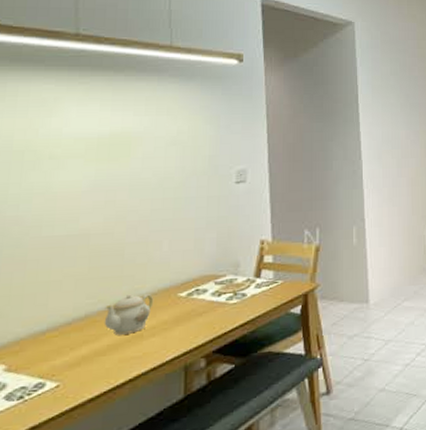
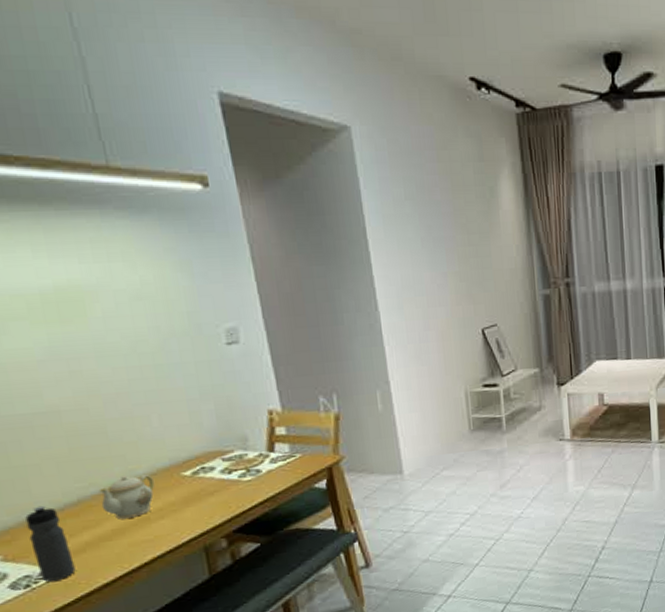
water bottle: none [34,319,68,394] -> present [25,505,76,582]

